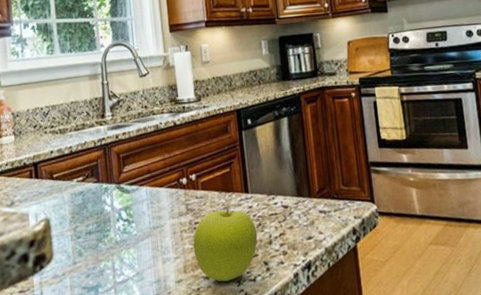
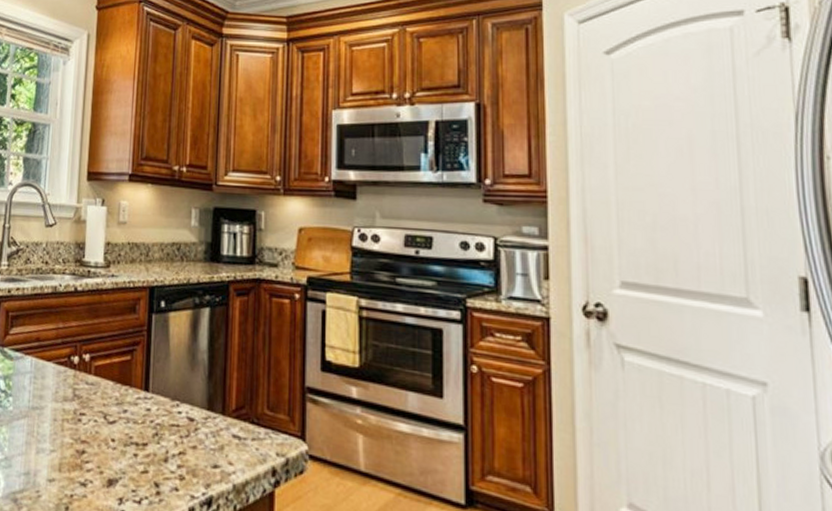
fruit: present [193,208,258,282] -> none [73,404,152,496]

